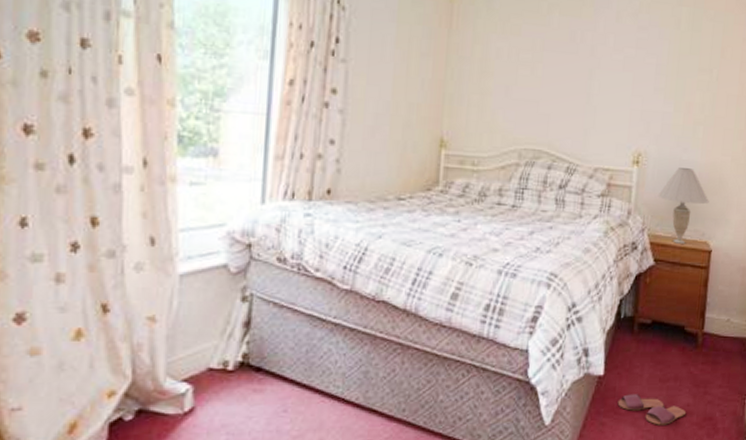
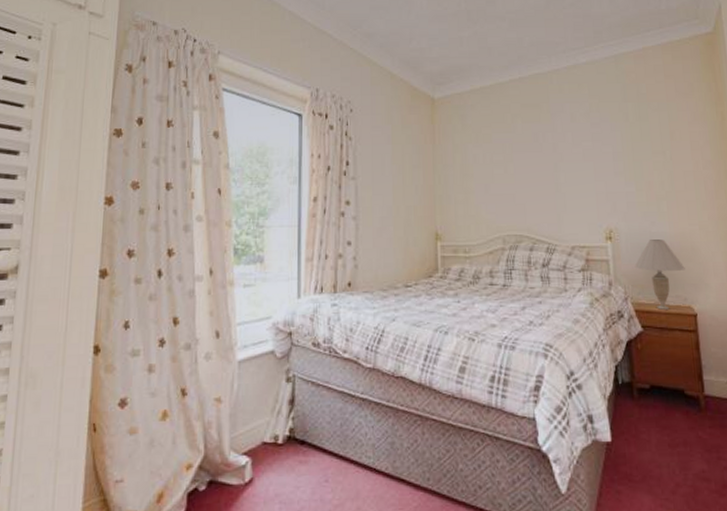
slippers: present [617,394,687,425] -> none [630,460,703,493]

